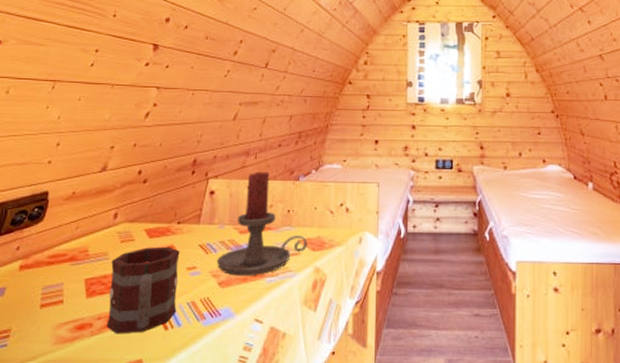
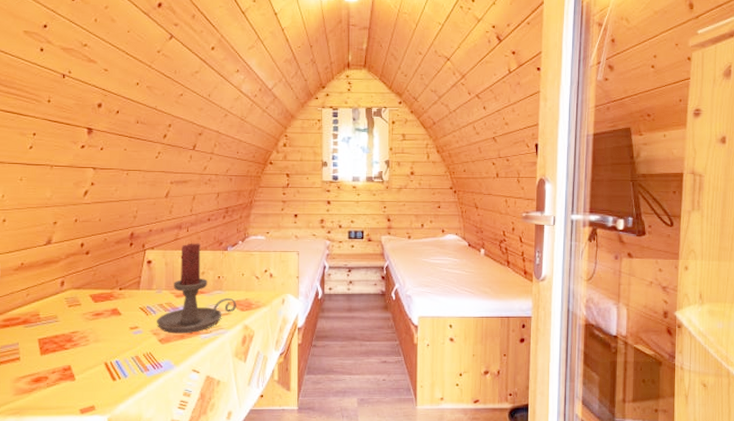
mug: present [106,246,180,334] -> none [60,309,123,385]

